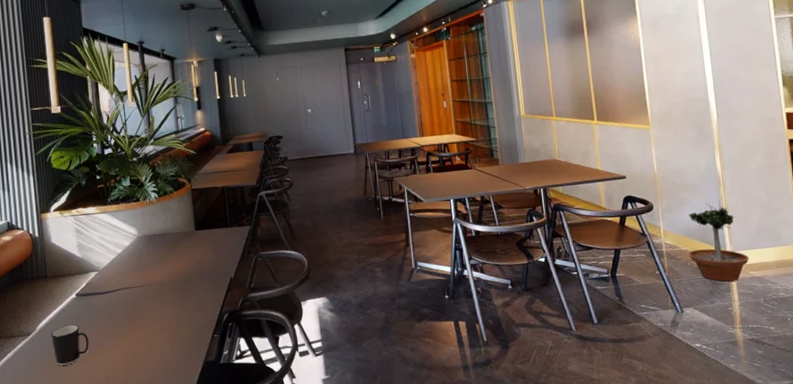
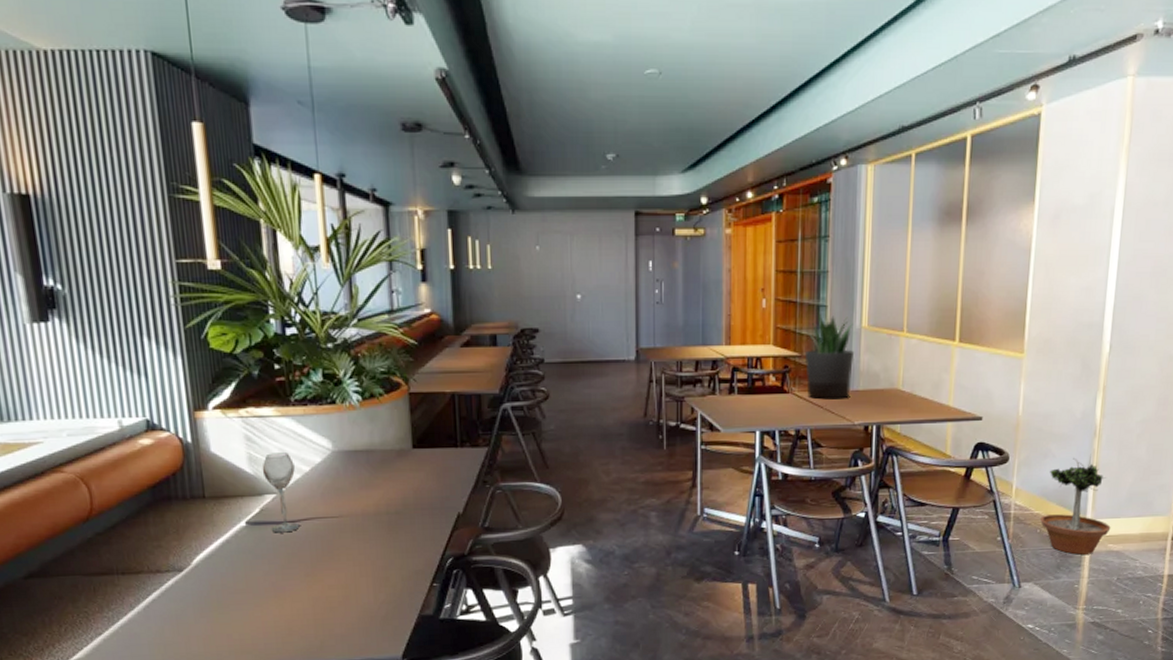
mug: present [51,324,90,366] -> none [212,560,265,612]
wineglass: none [87,240,115,302] -> present [262,453,300,533]
planter: none [479,106,519,172] -> present [804,310,855,400]

